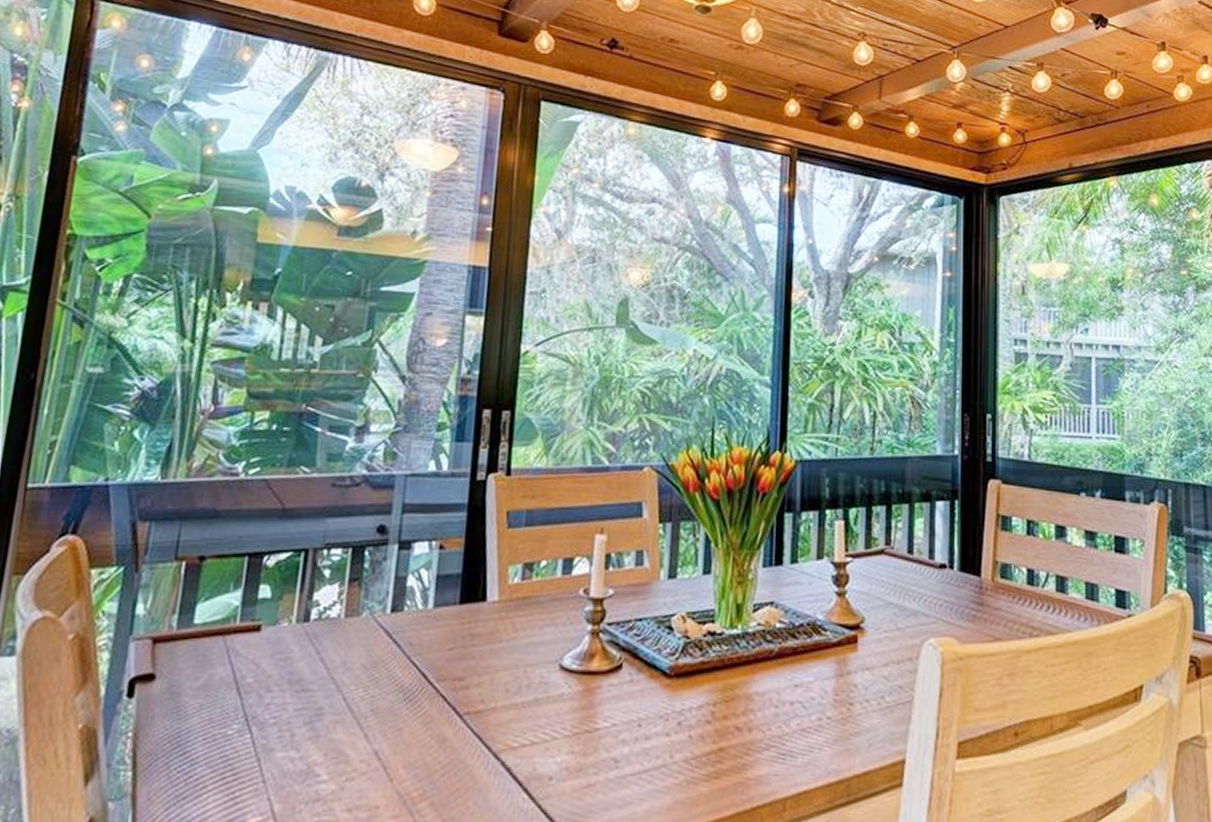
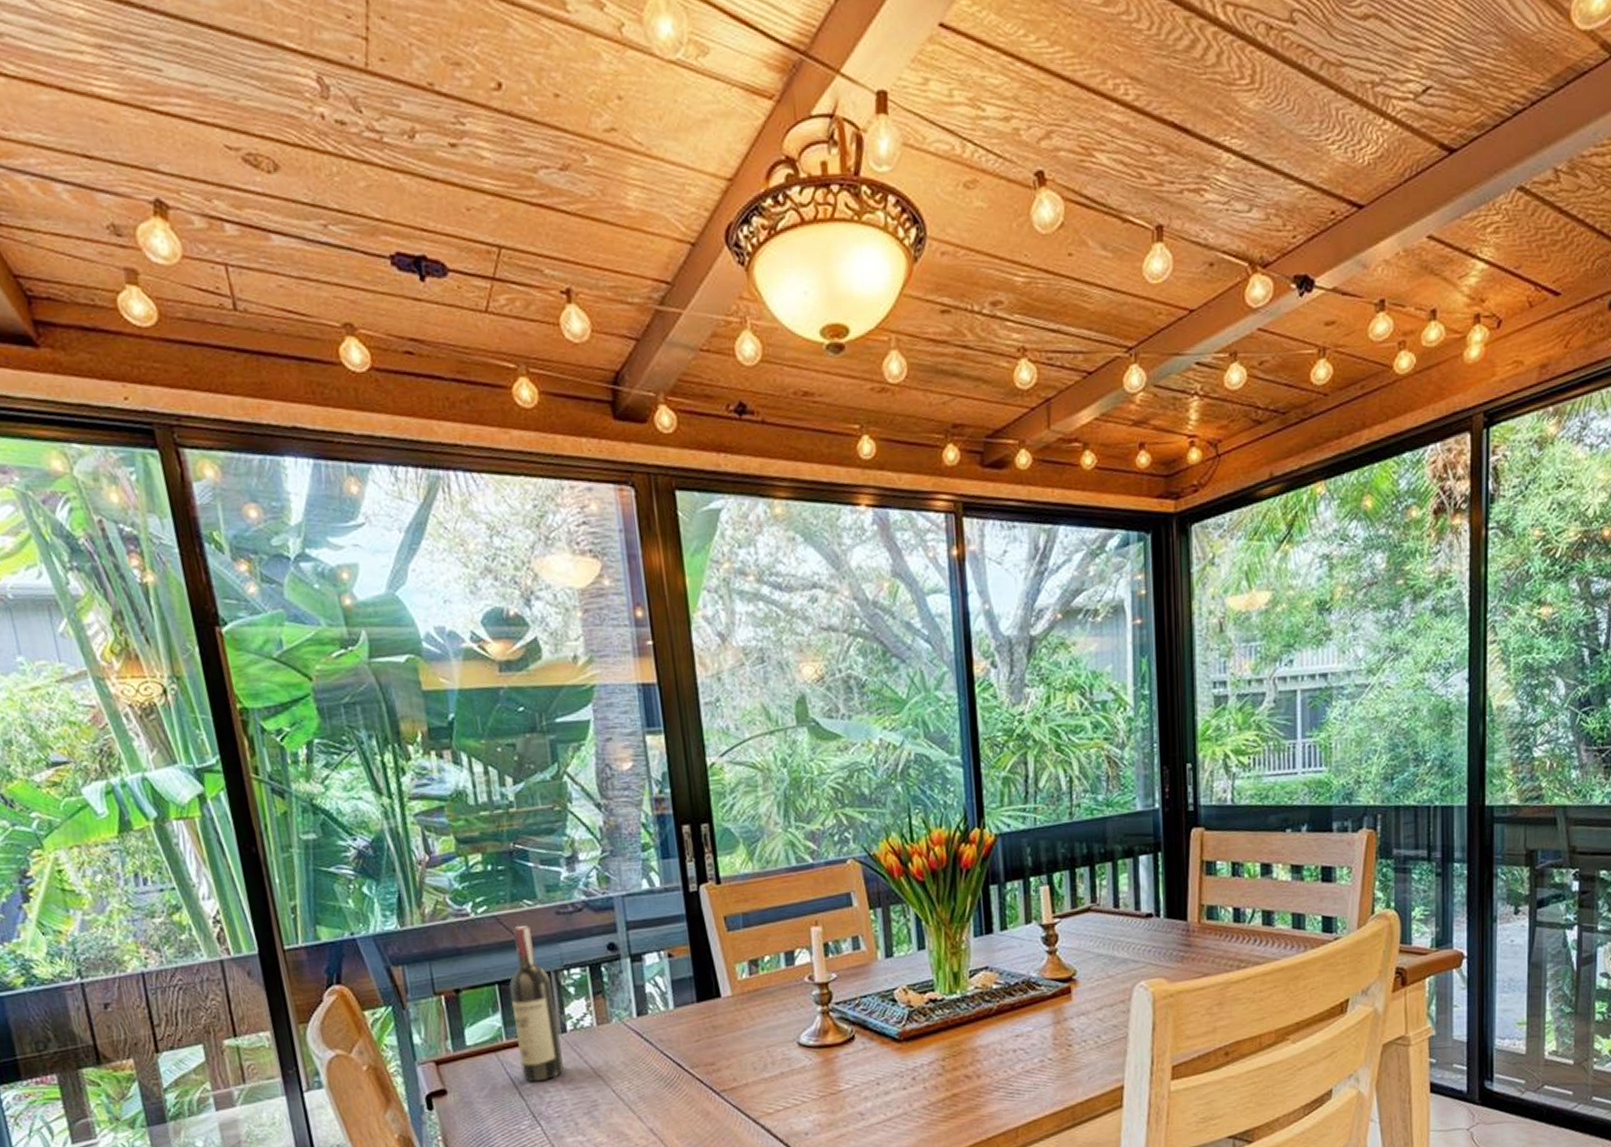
wine bottle: none [247,493,308,677] -> present [509,925,564,1082]

